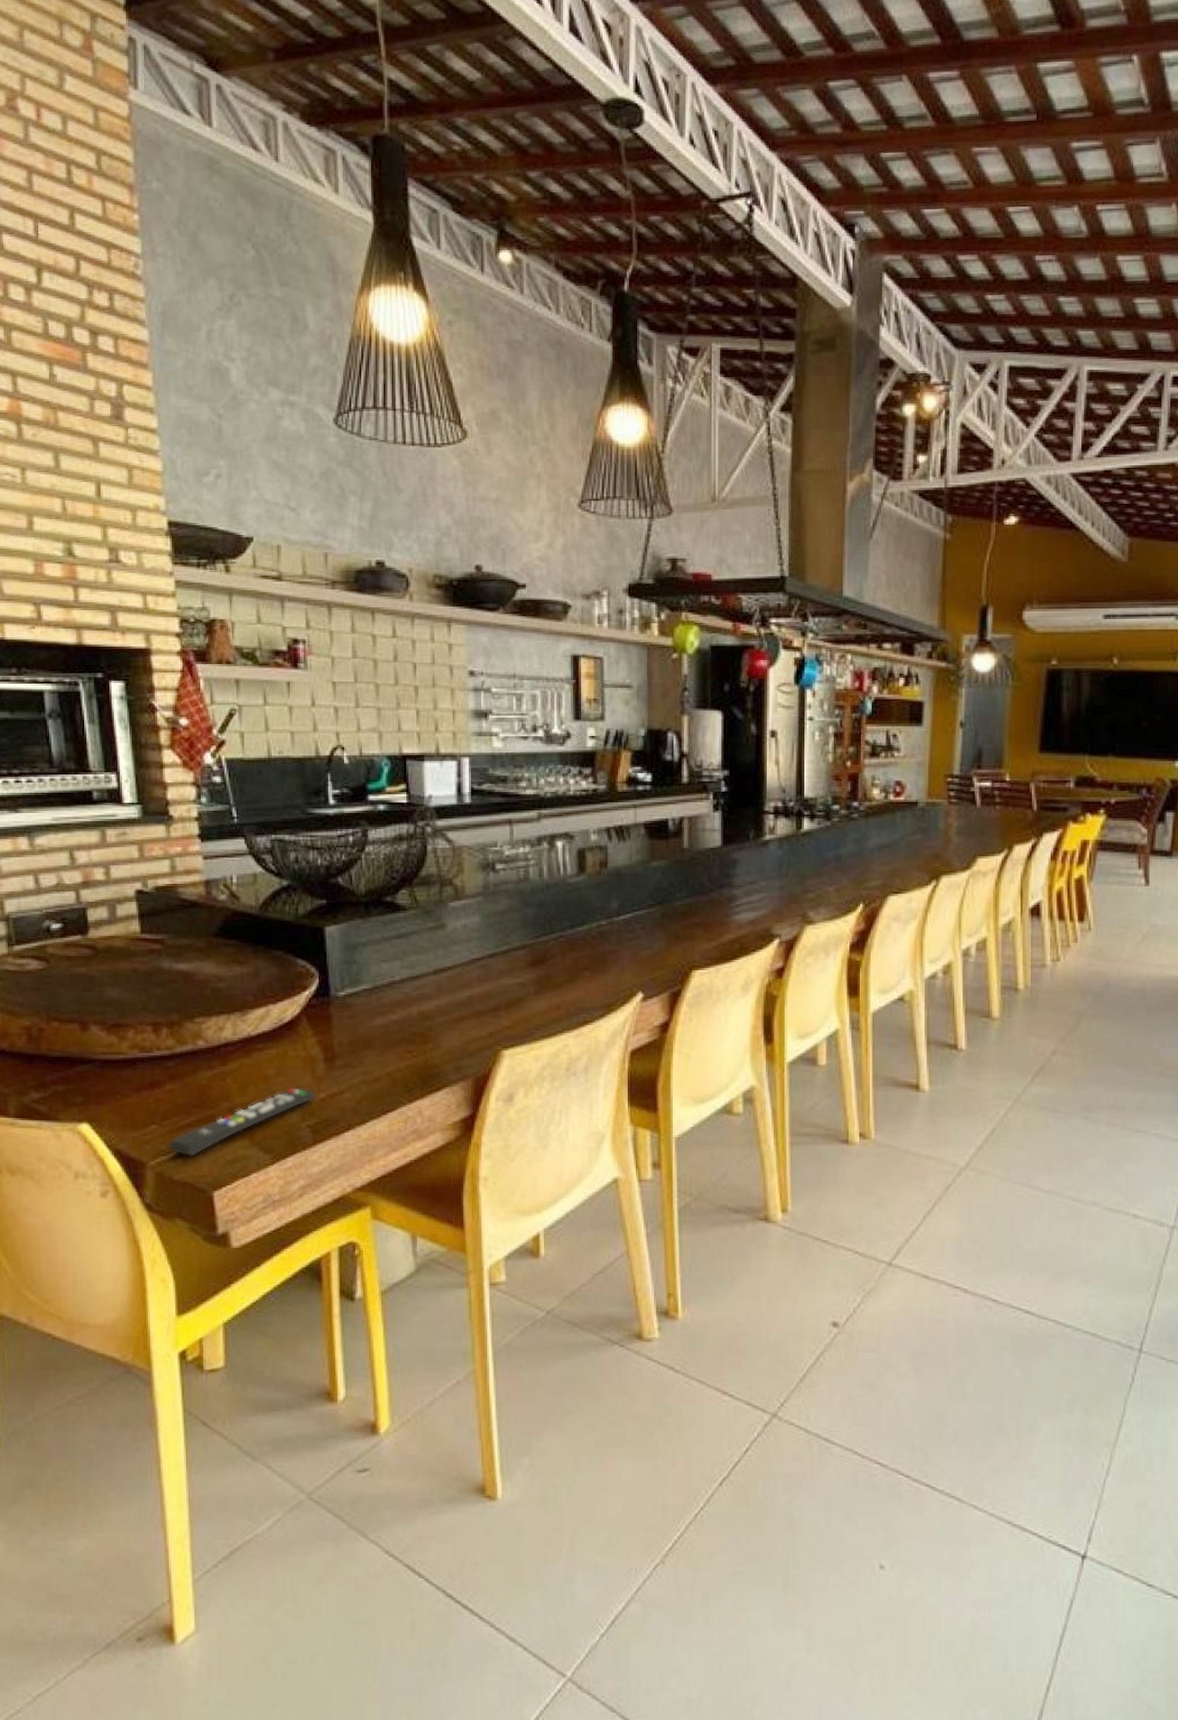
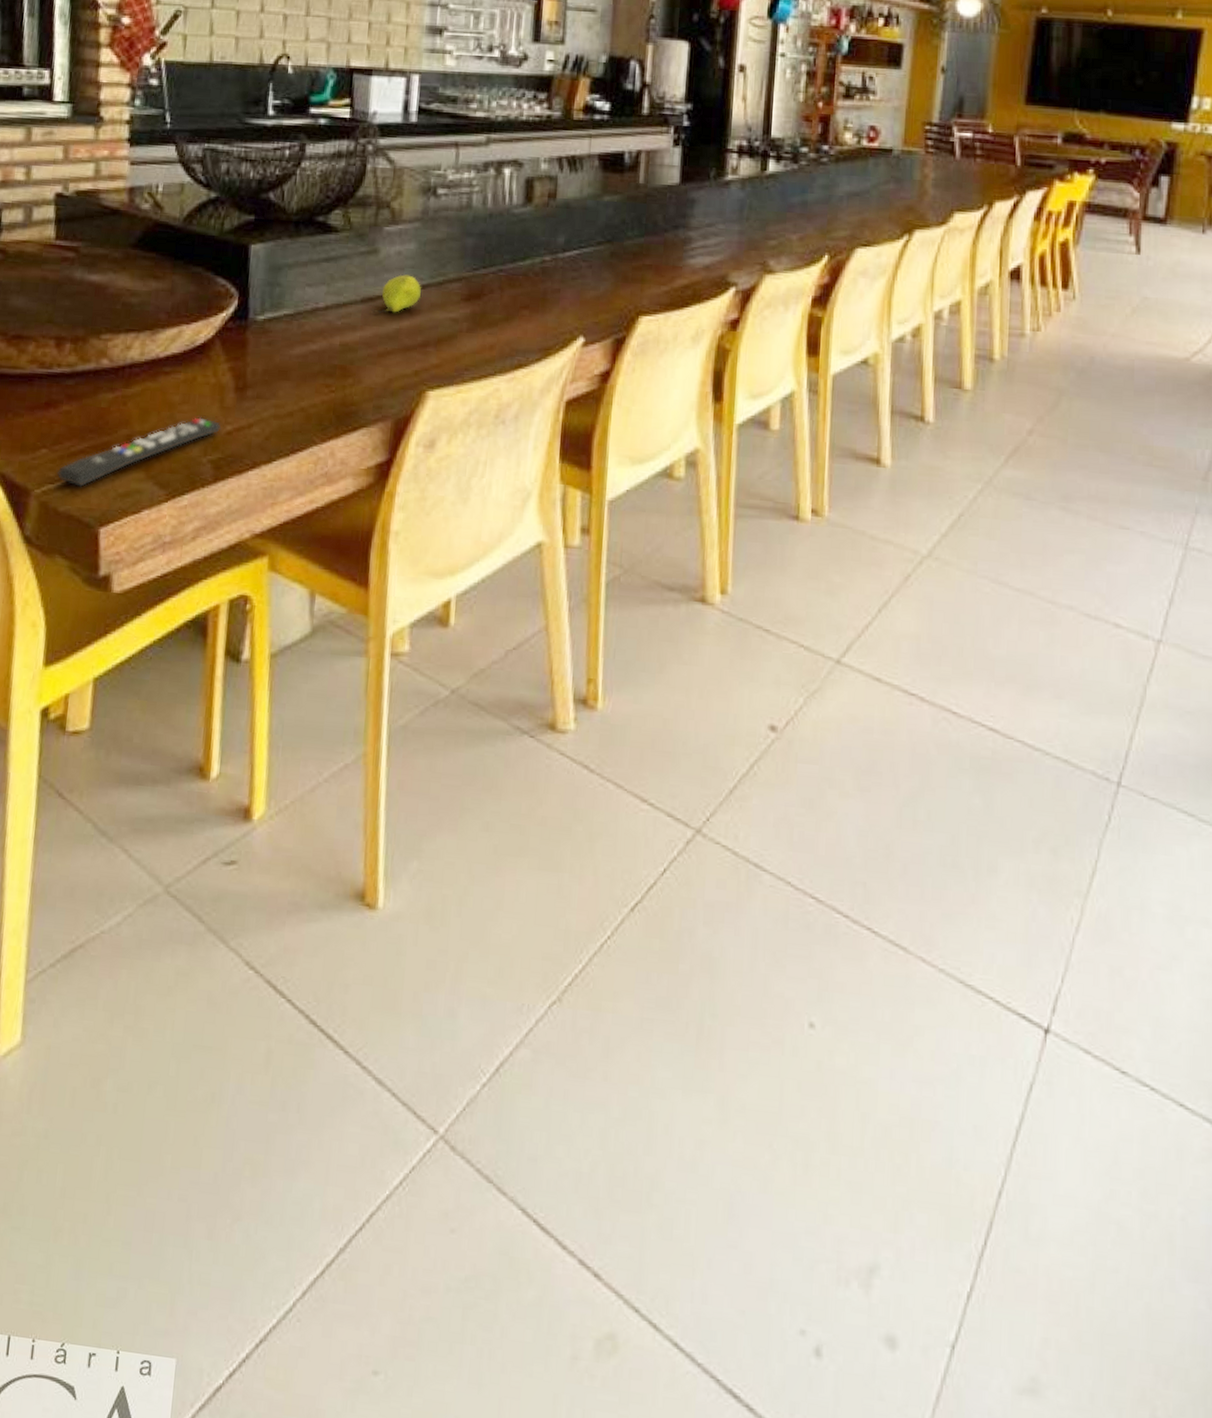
fruit: none [444,946,488,982] -> present [371,274,421,313]

